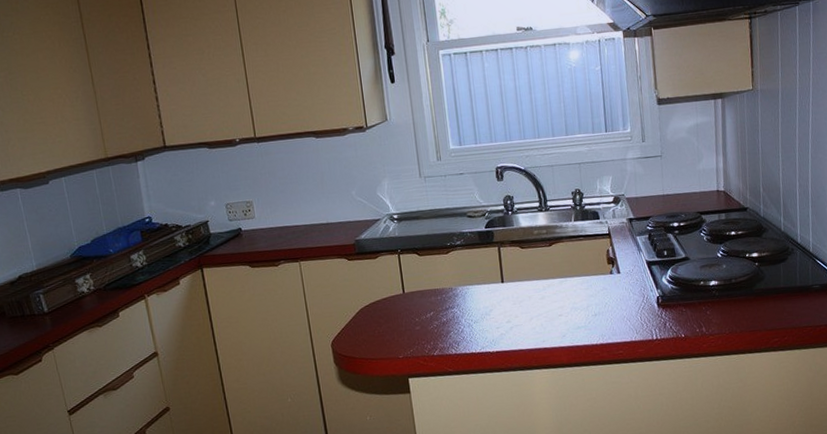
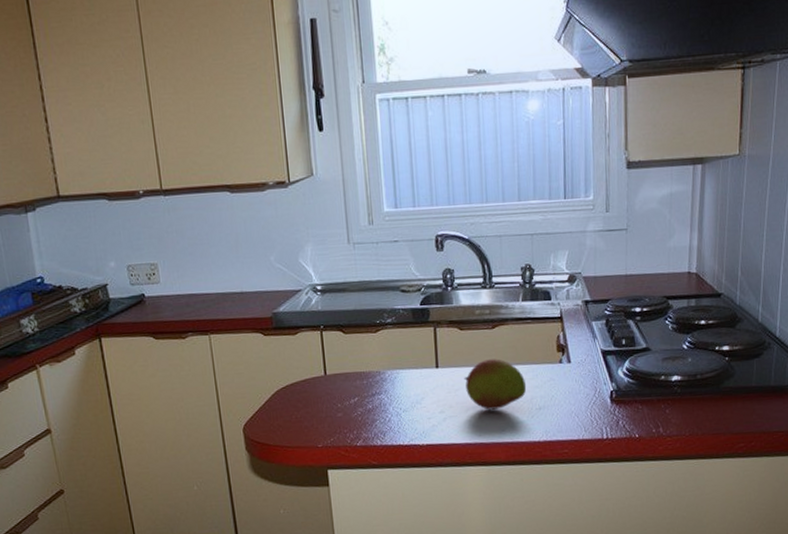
fruit: none [527,272,583,318] -> present [464,358,527,410]

